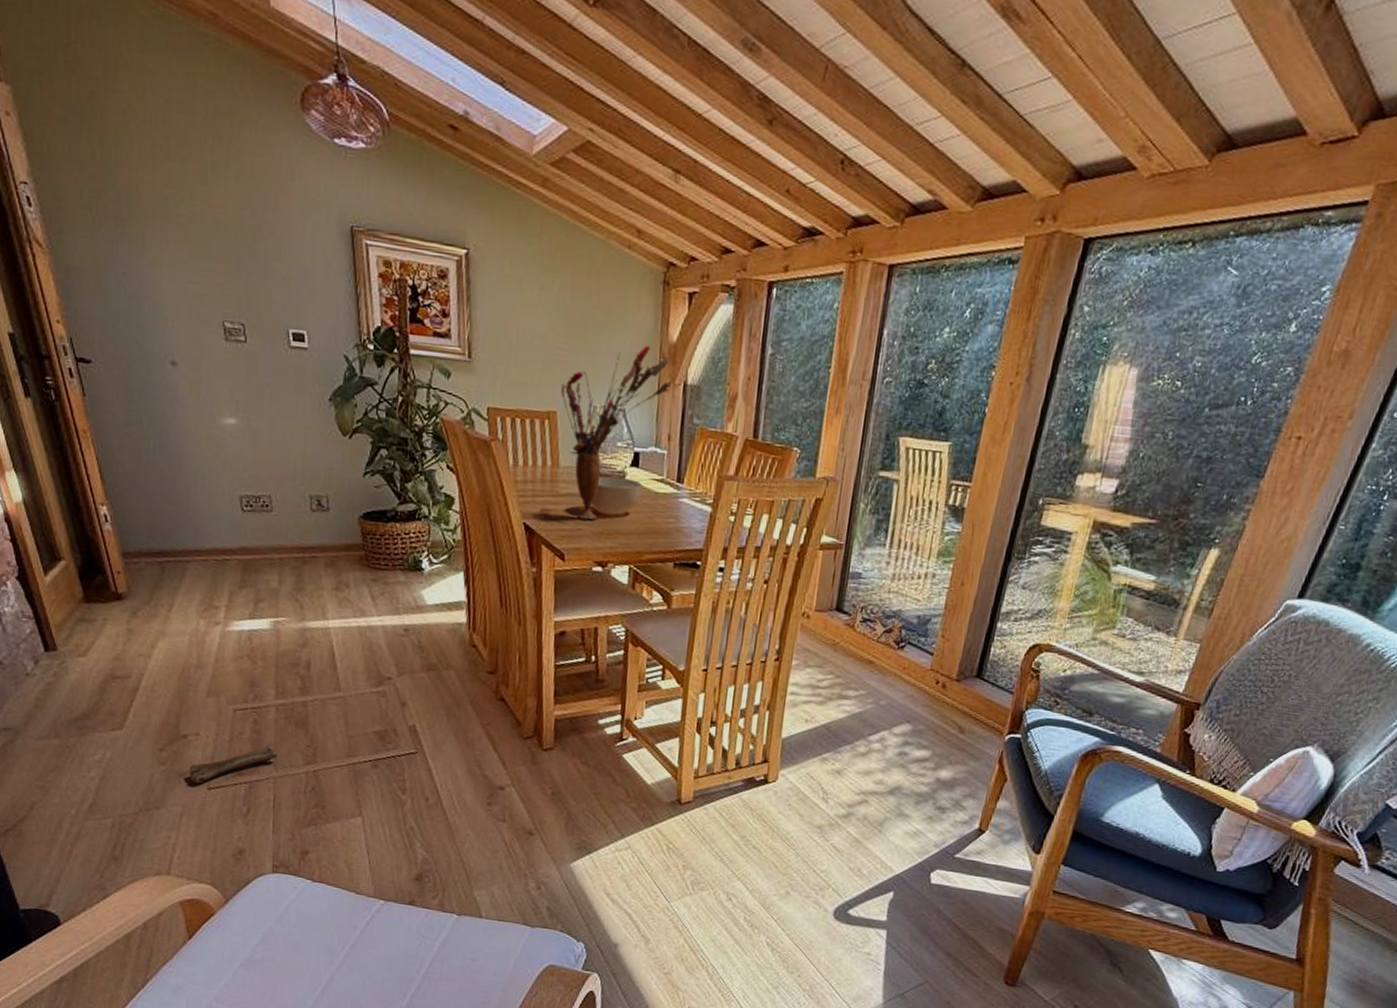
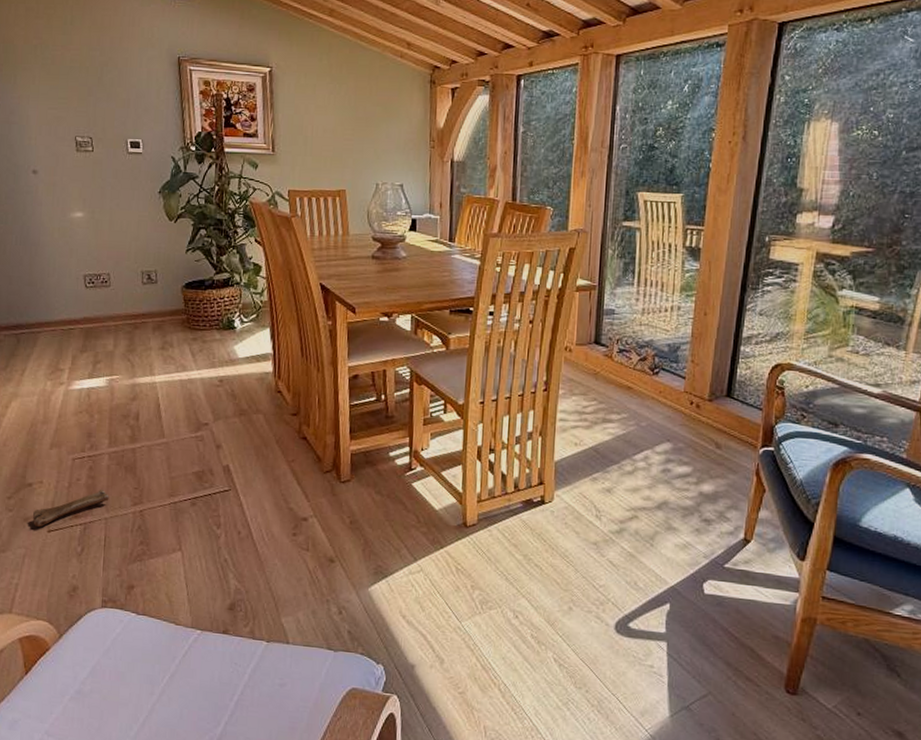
bouquet: present [560,345,673,520] -> none [348,132,442,278]
bowl: present [590,476,642,516] -> none [376,240,419,273]

